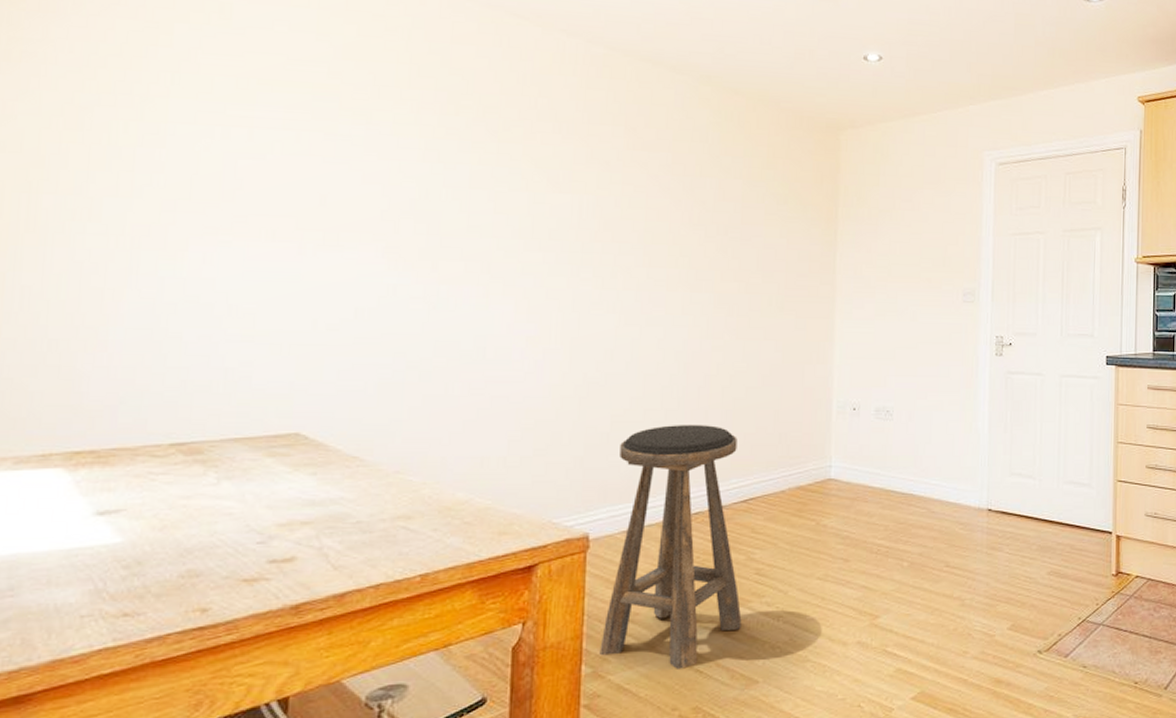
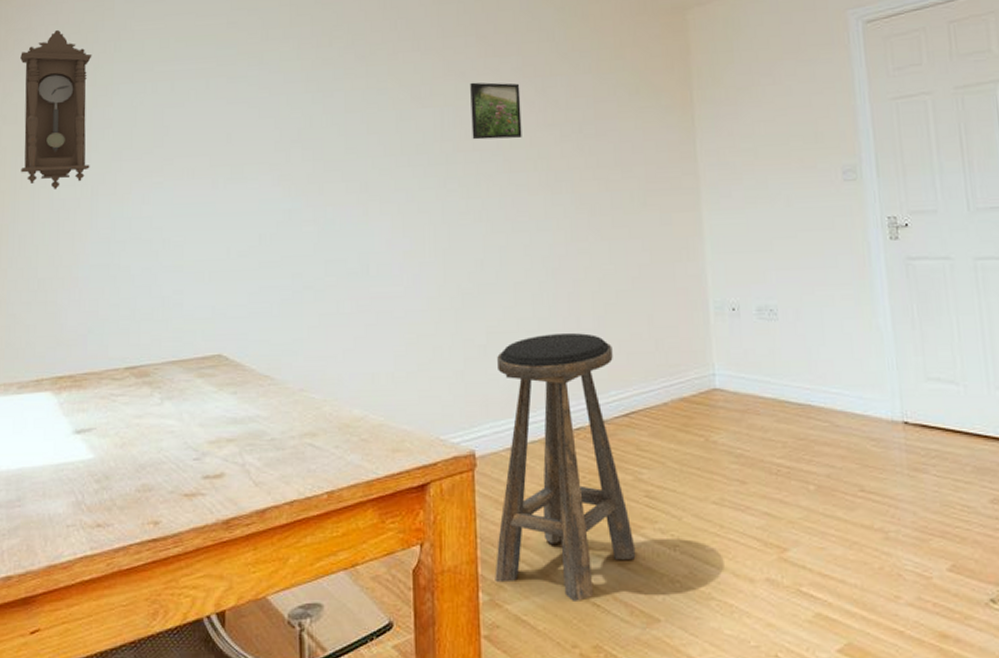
pendulum clock: none [26,47,139,238] -> present [20,29,92,190]
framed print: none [612,173,668,235] -> present [470,82,522,140]

